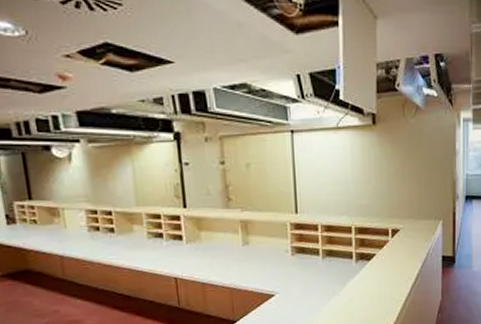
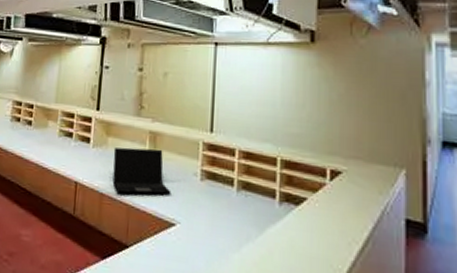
laptop: none [208,235,268,280] -> present [112,147,171,195]

